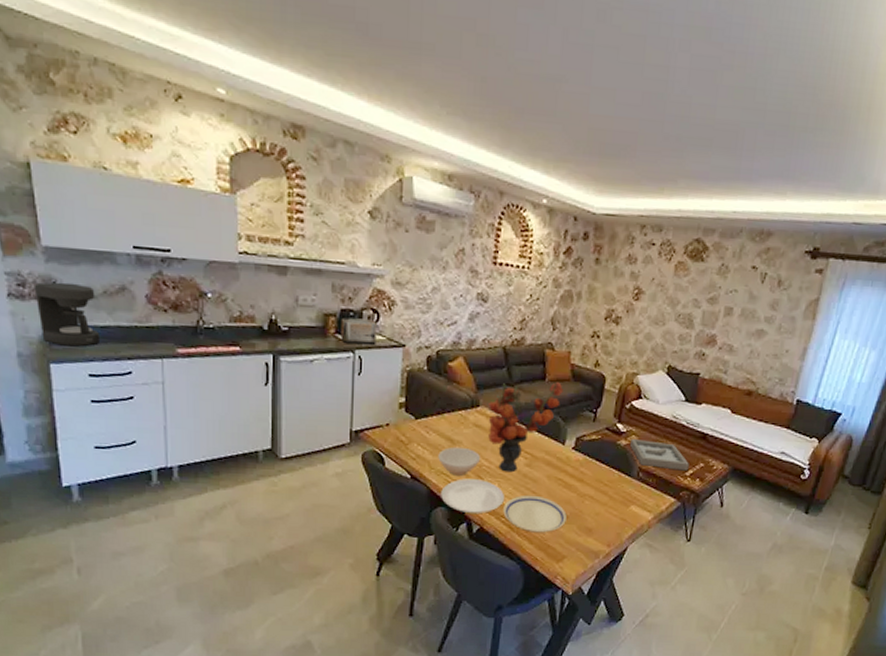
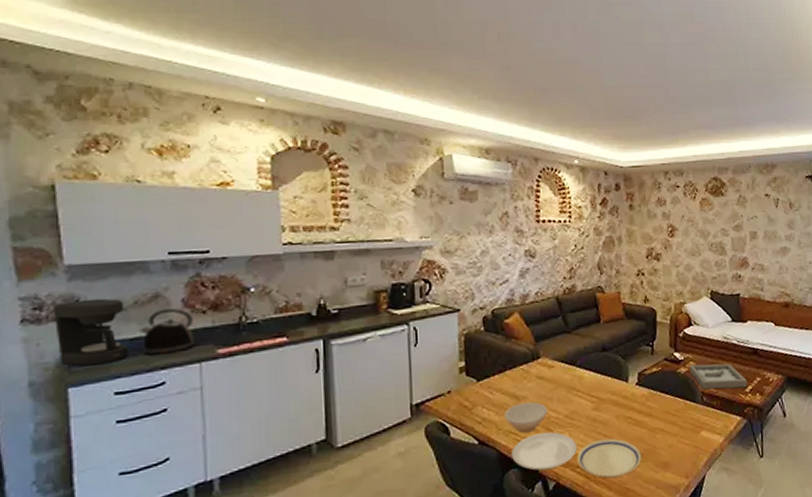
kettle: none [108,301,159,346] -> present [139,308,197,356]
toaster: present [340,317,378,346] -> none [392,289,431,318]
bouquet: present [488,369,563,473] -> none [549,316,619,420]

